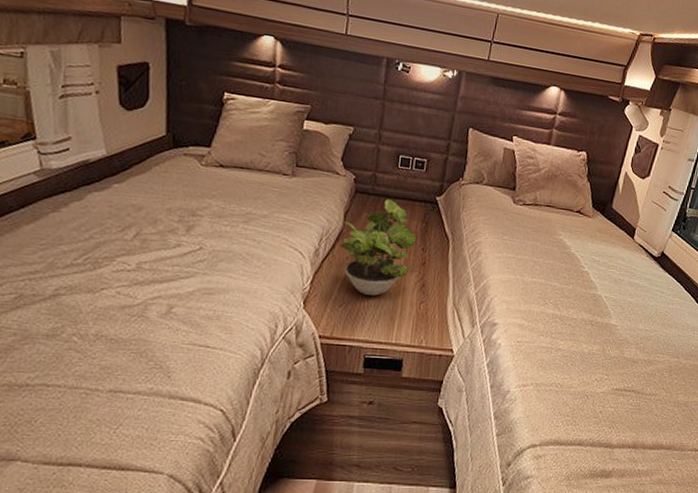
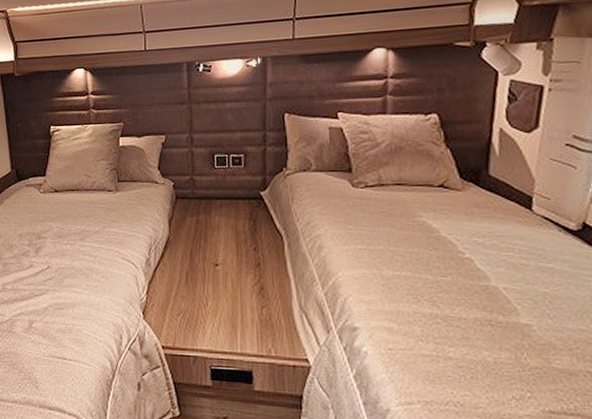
potted plant: present [339,199,416,296] -> none [168,201,245,302]

